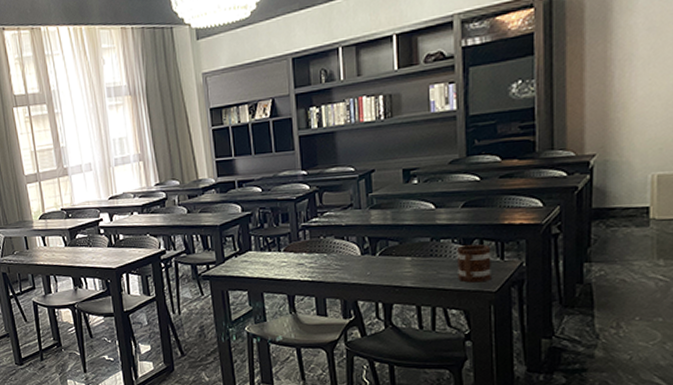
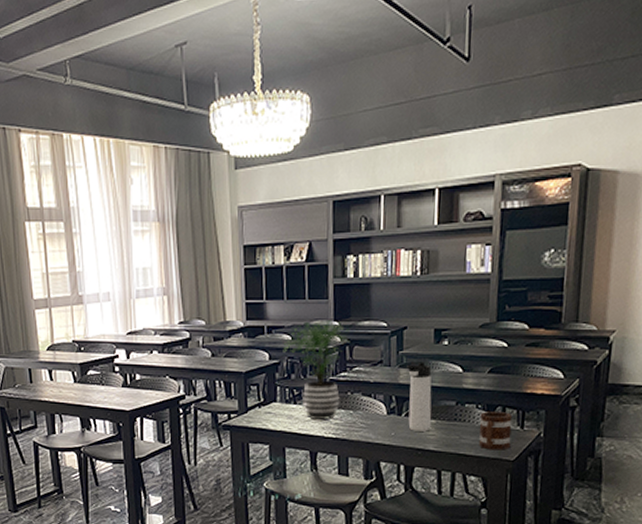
potted plant: none [254,170,318,265] -> present [282,320,350,421]
thermos bottle: none [377,202,407,269] -> present [407,362,432,432]

